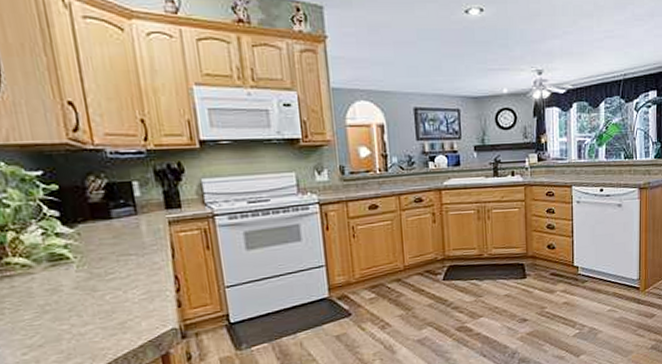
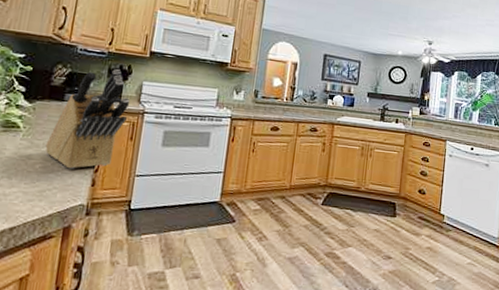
knife block: none [107,170,195,294] -> present [45,69,130,169]

